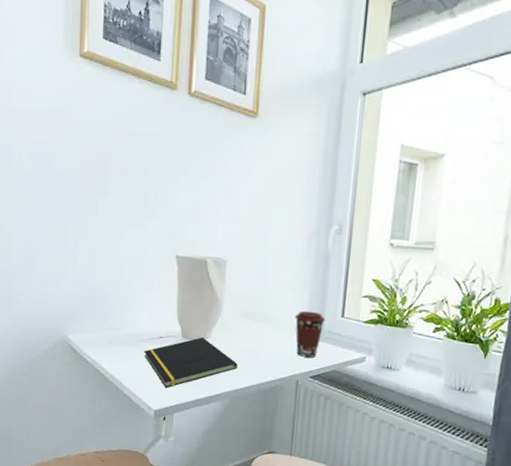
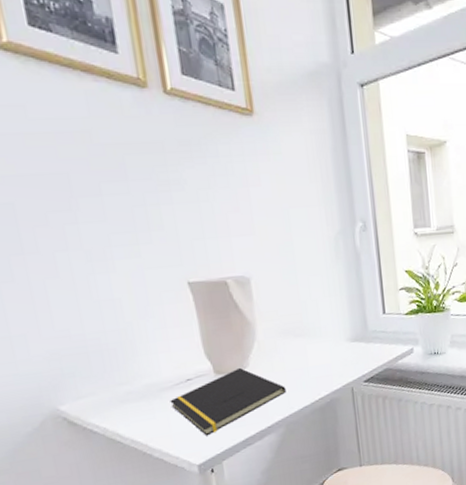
coffee cup: present [294,310,325,358] -> none [336,314,368,363]

